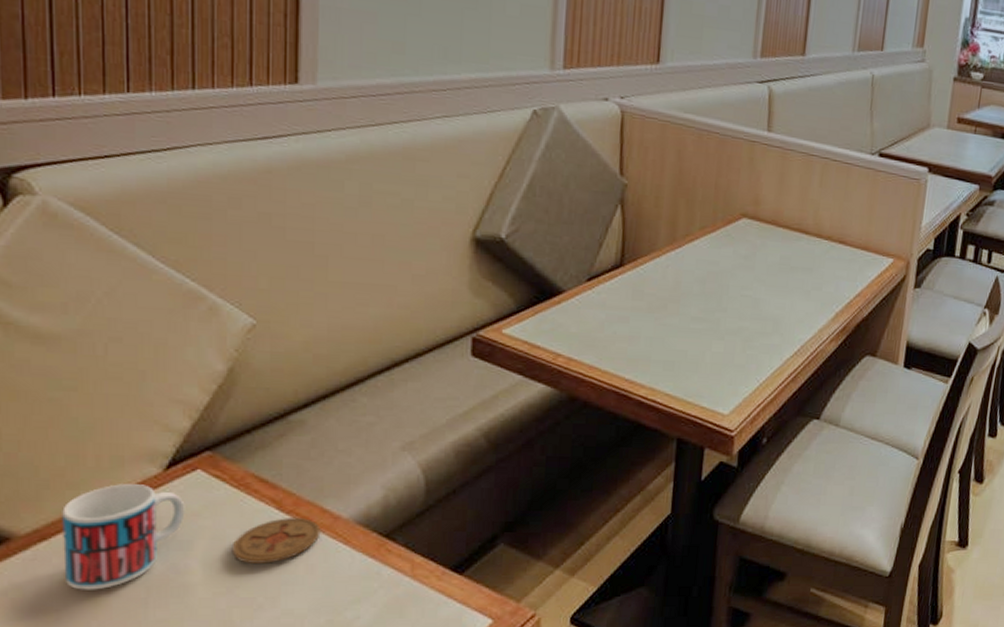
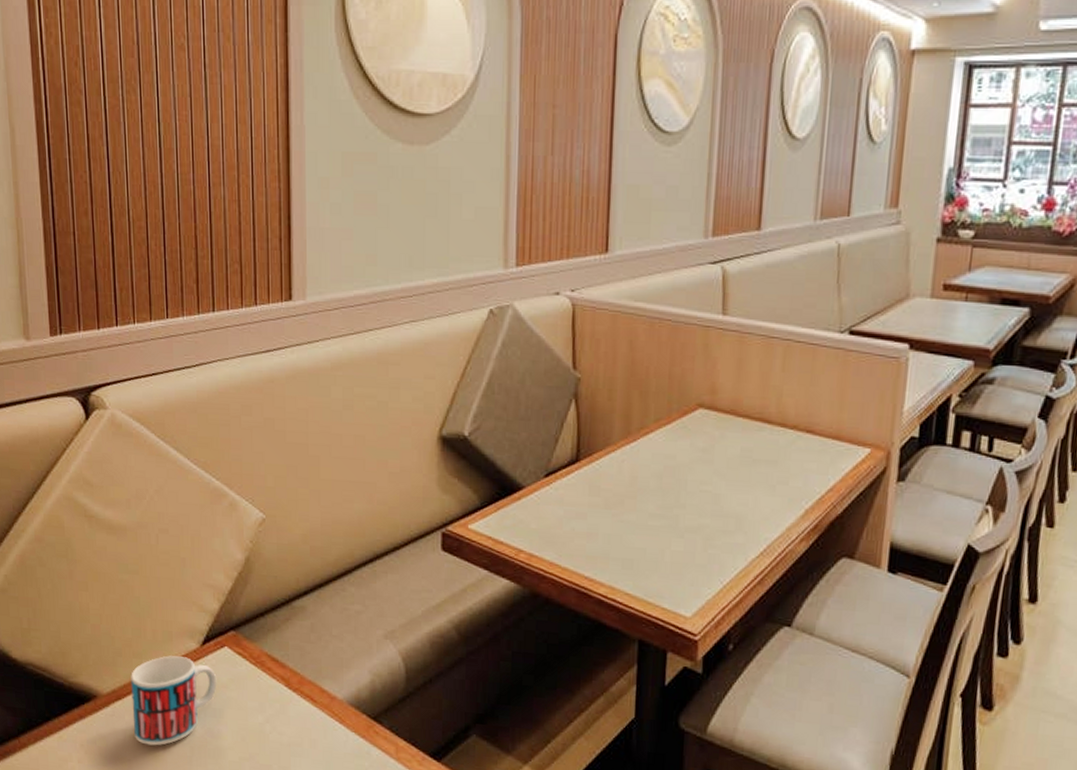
coaster: present [231,518,321,563] -> none [252,695,321,735]

